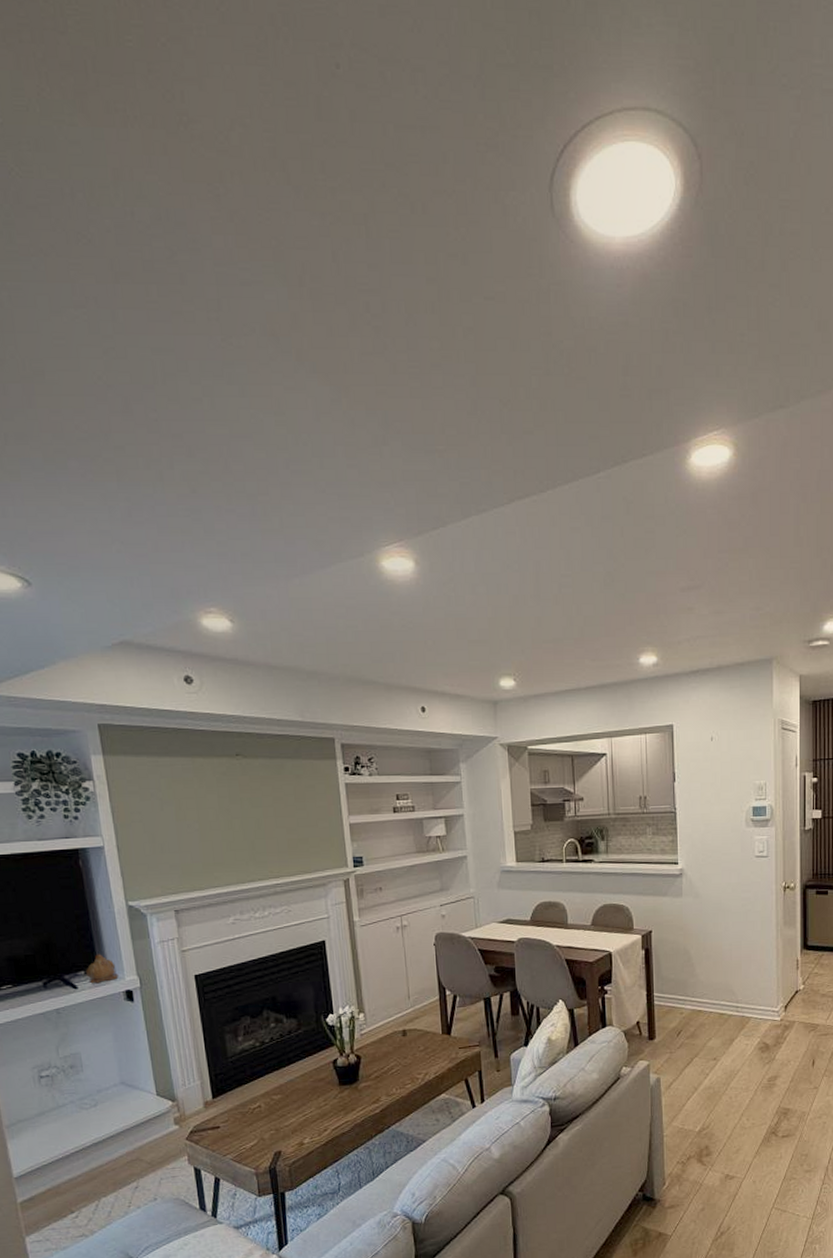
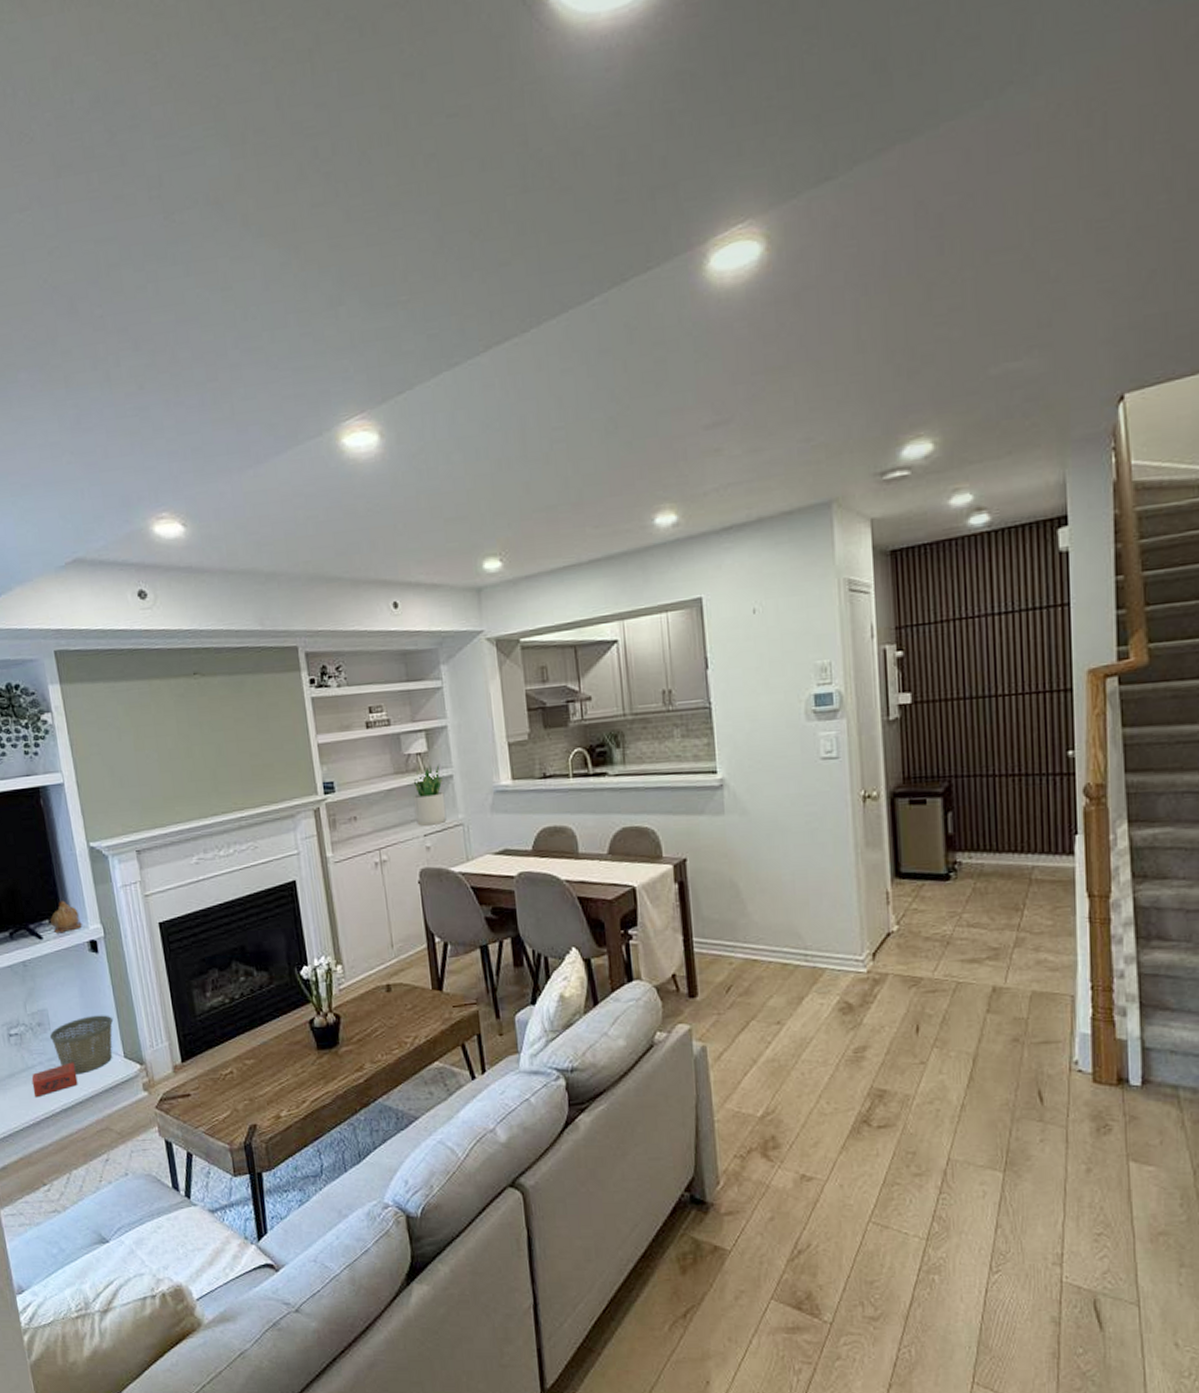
decorative box: none [62,1100,110,1134] -> present [31,1062,78,1098]
basket: none [81,1057,146,1111] -> present [49,1015,113,1074]
planter: none [432,845,460,898] -> present [413,763,447,826]

